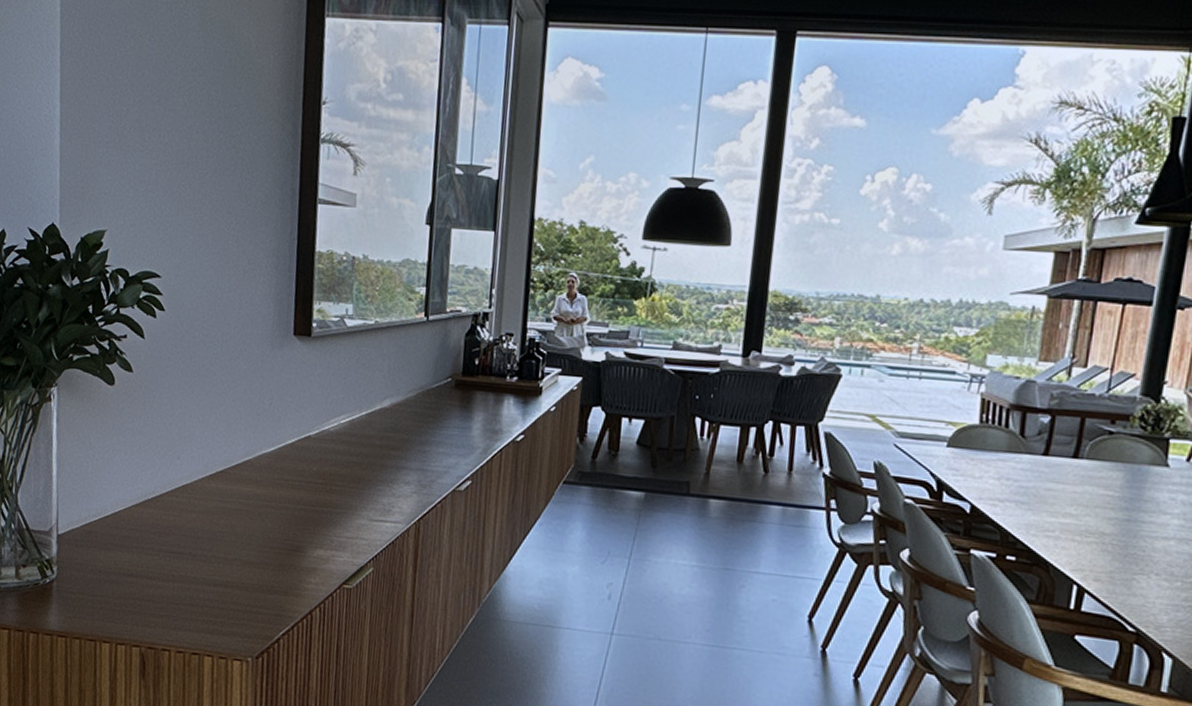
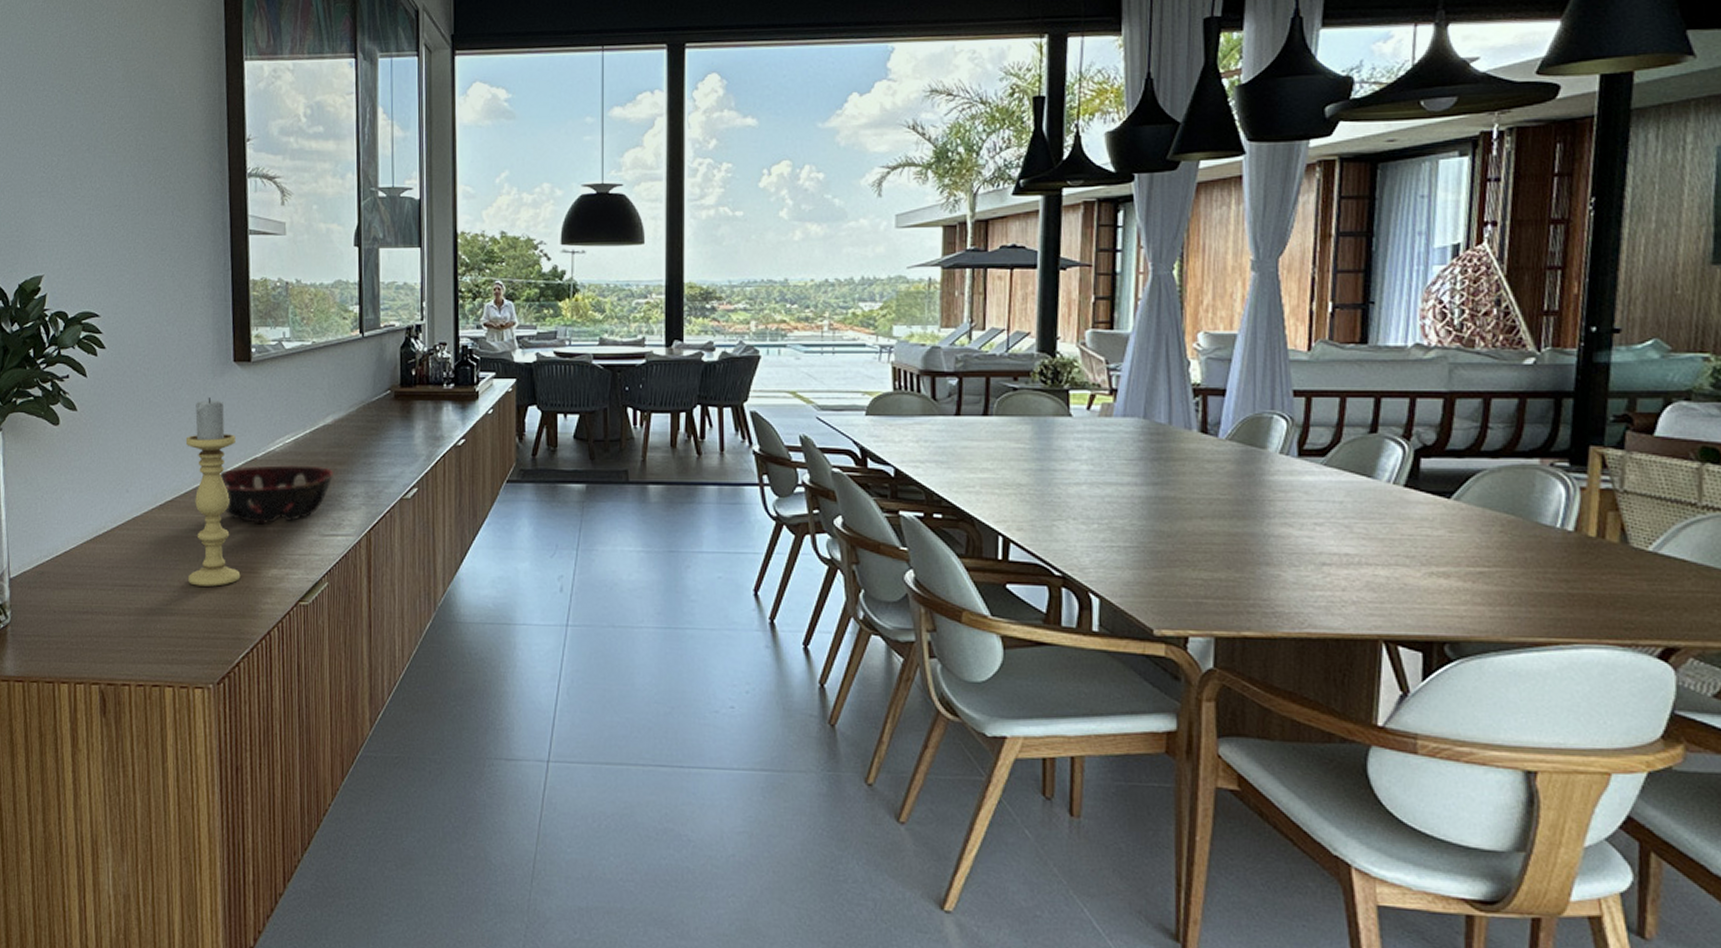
candle holder: none [234,370,291,562] -> present [185,397,241,587]
decorative bowl: none [272,444,388,504] -> present [220,465,335,523]

